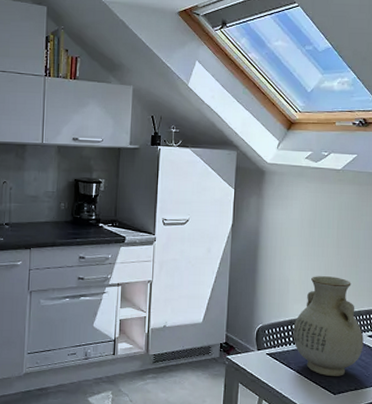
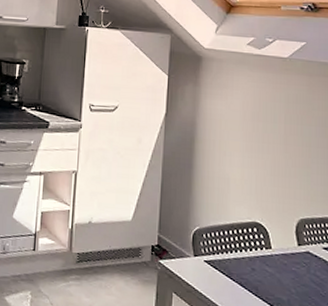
vase: present [293,276,364,376] -> none [234,175,318,293]

